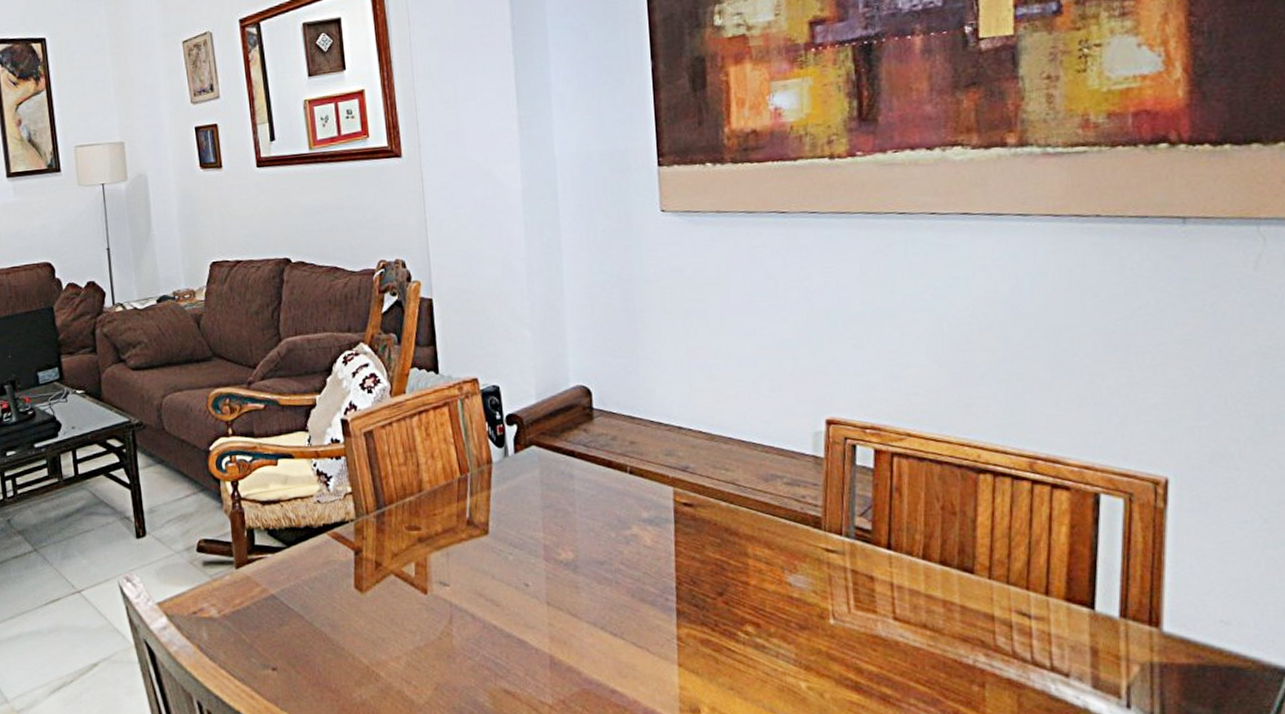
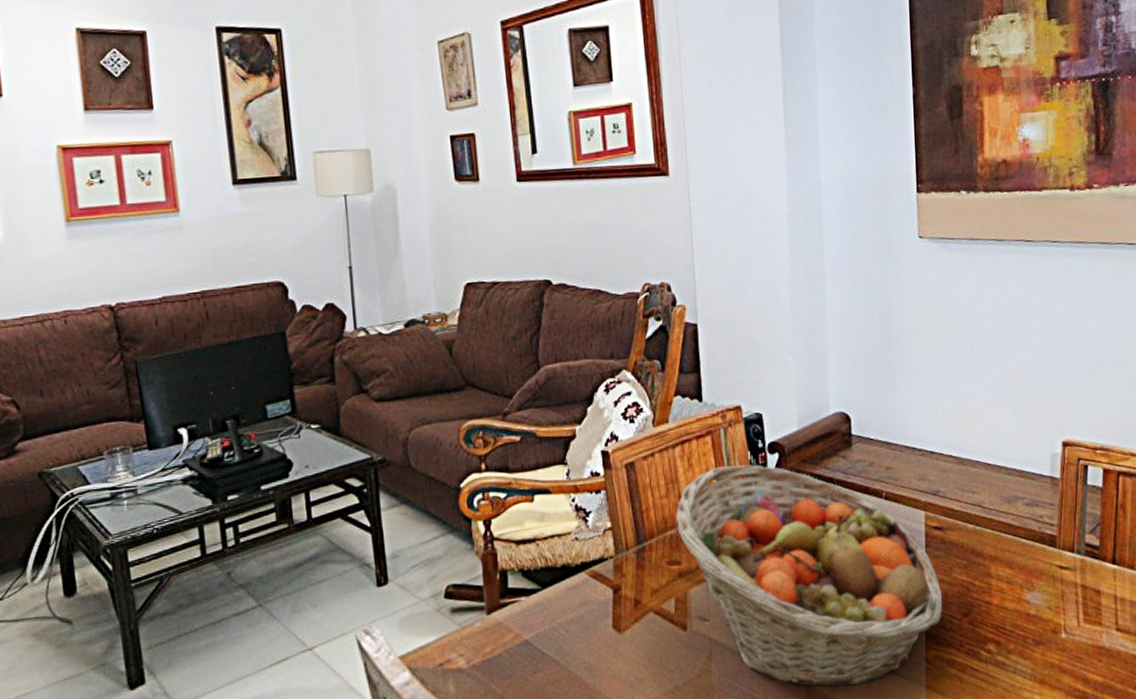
fruit basket: none [415,435,695,659] -> present [676,464,943,687]

